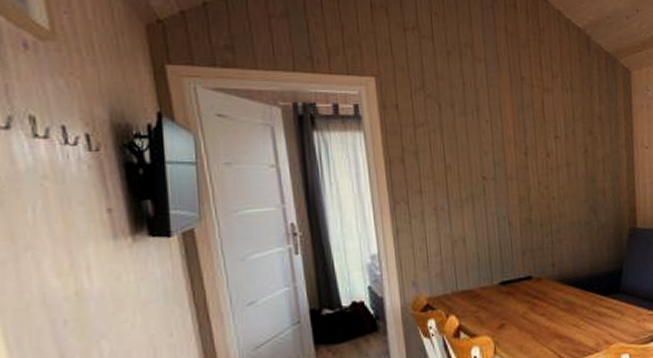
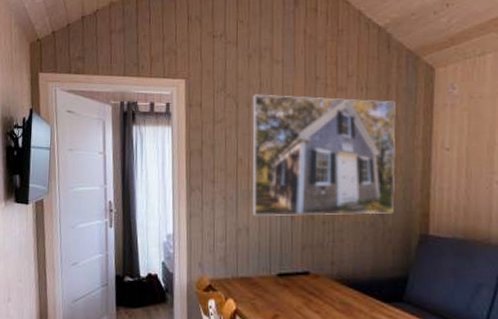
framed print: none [456,95,605,225] -> present [252,94,396,217]

